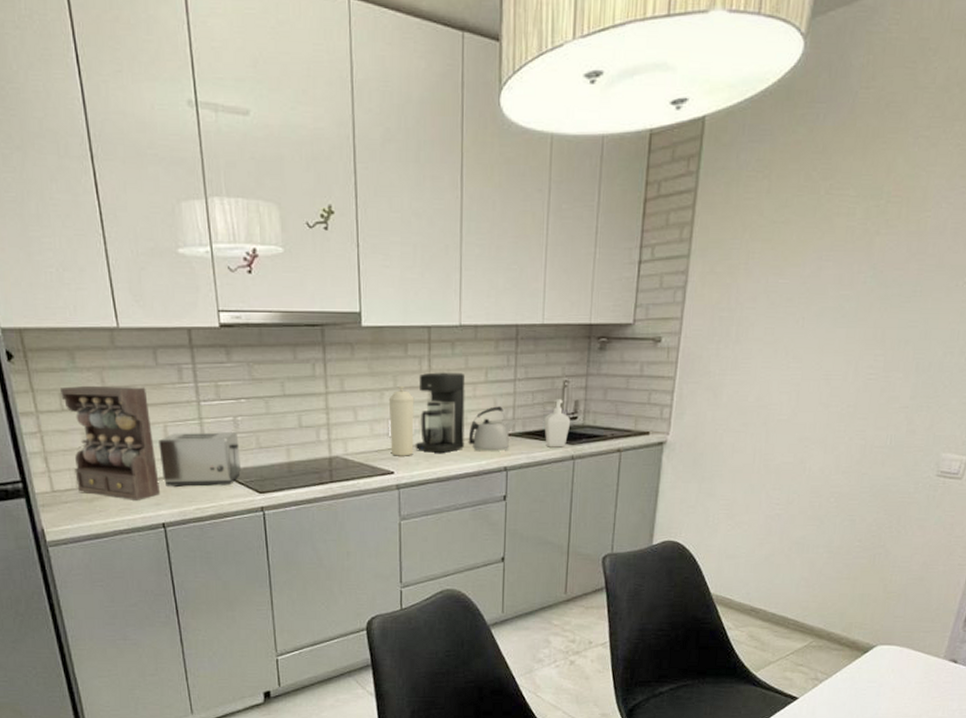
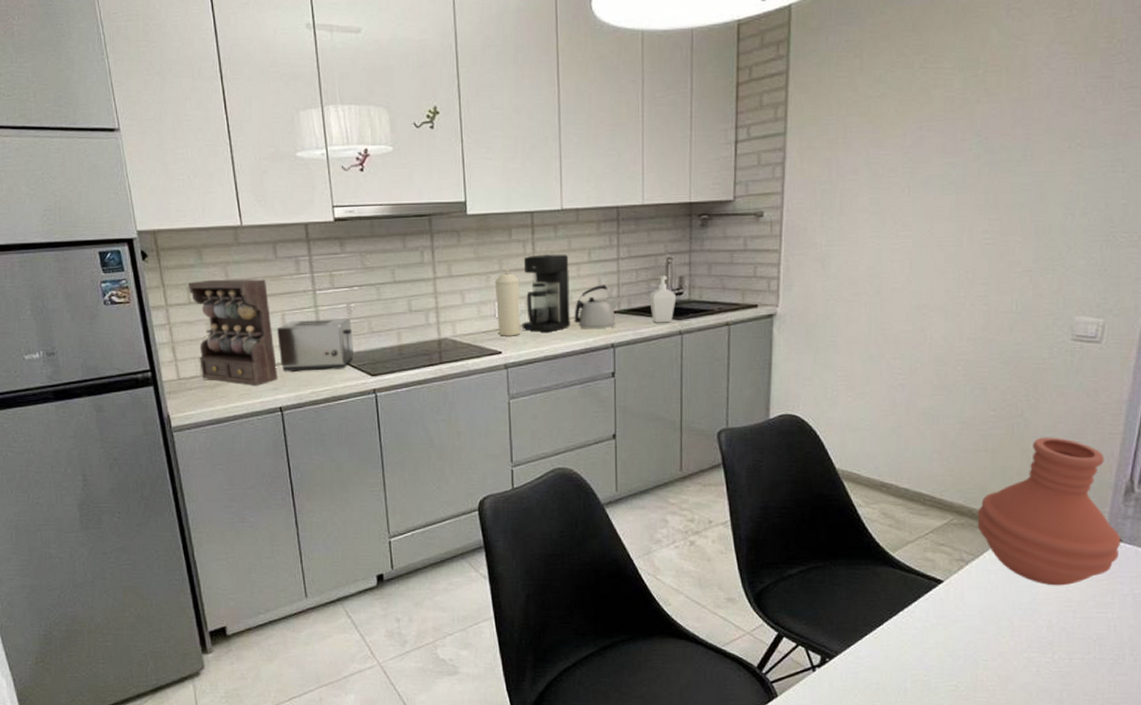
vase: none [833,567,957,702] -> present [977,437,1121,586]

